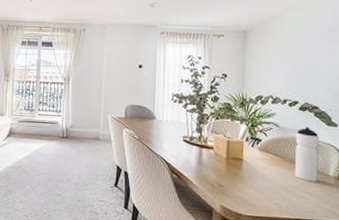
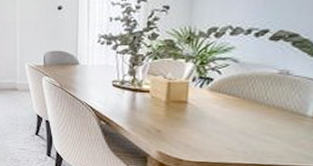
water bottle: present [295,127,320,182] -> none [257,60,297,124]

